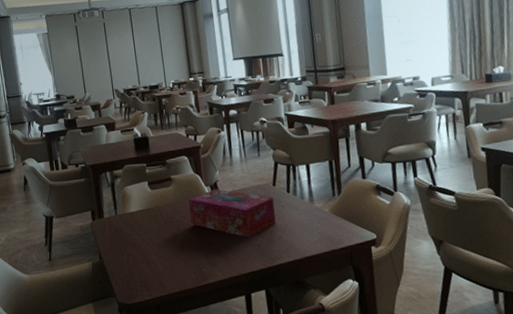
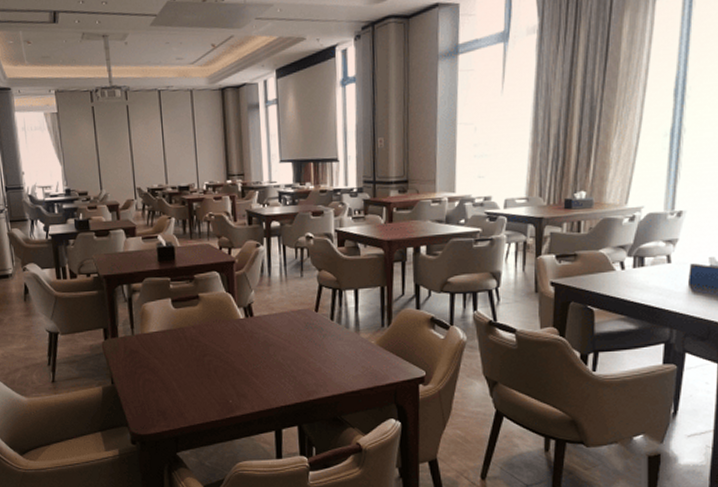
tissue box: present [188,189,276,238] -> none [217,311,316,368]

